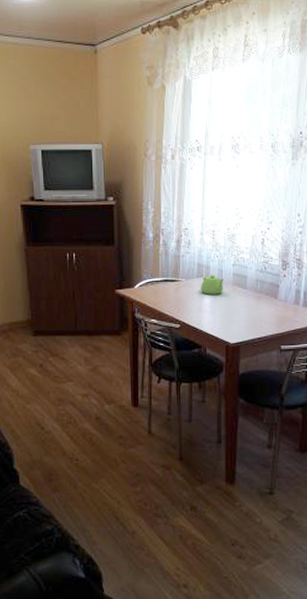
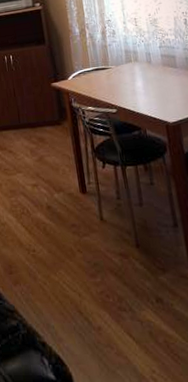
teapot: present [200,275,224,295] -> none [130,58,154,78]

